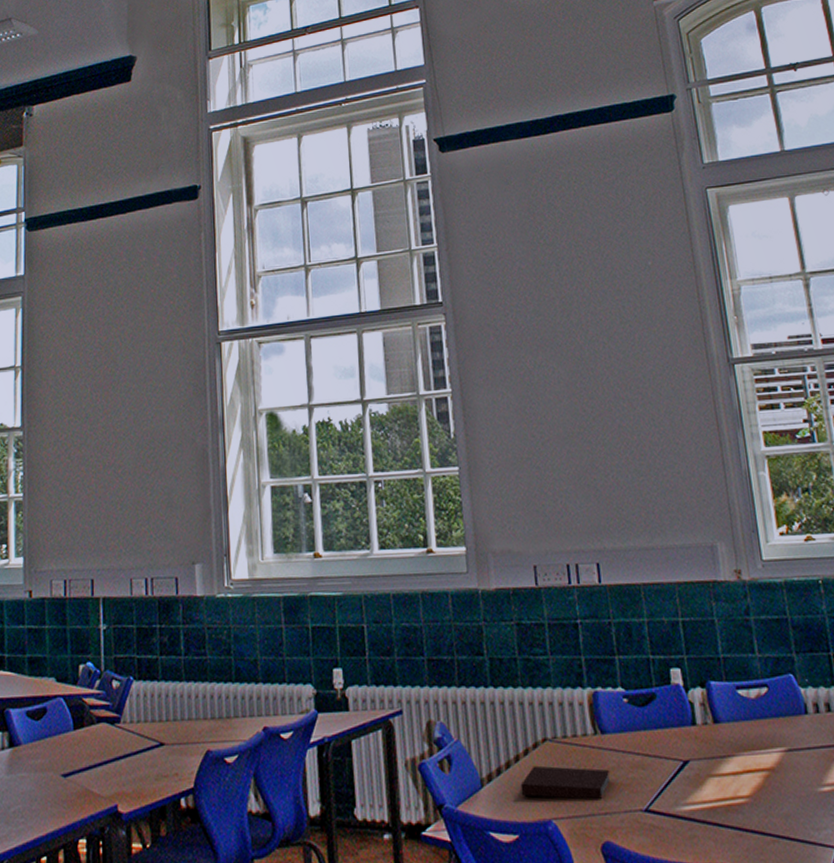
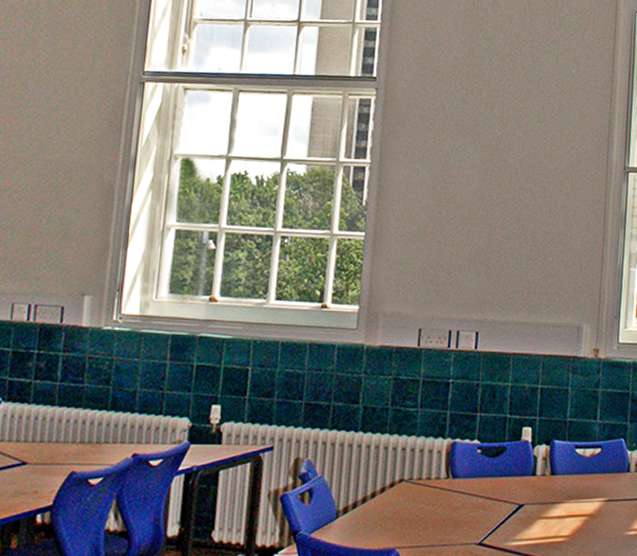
notebook: present [520,765,610,799] -> none [372,502,455,533]

